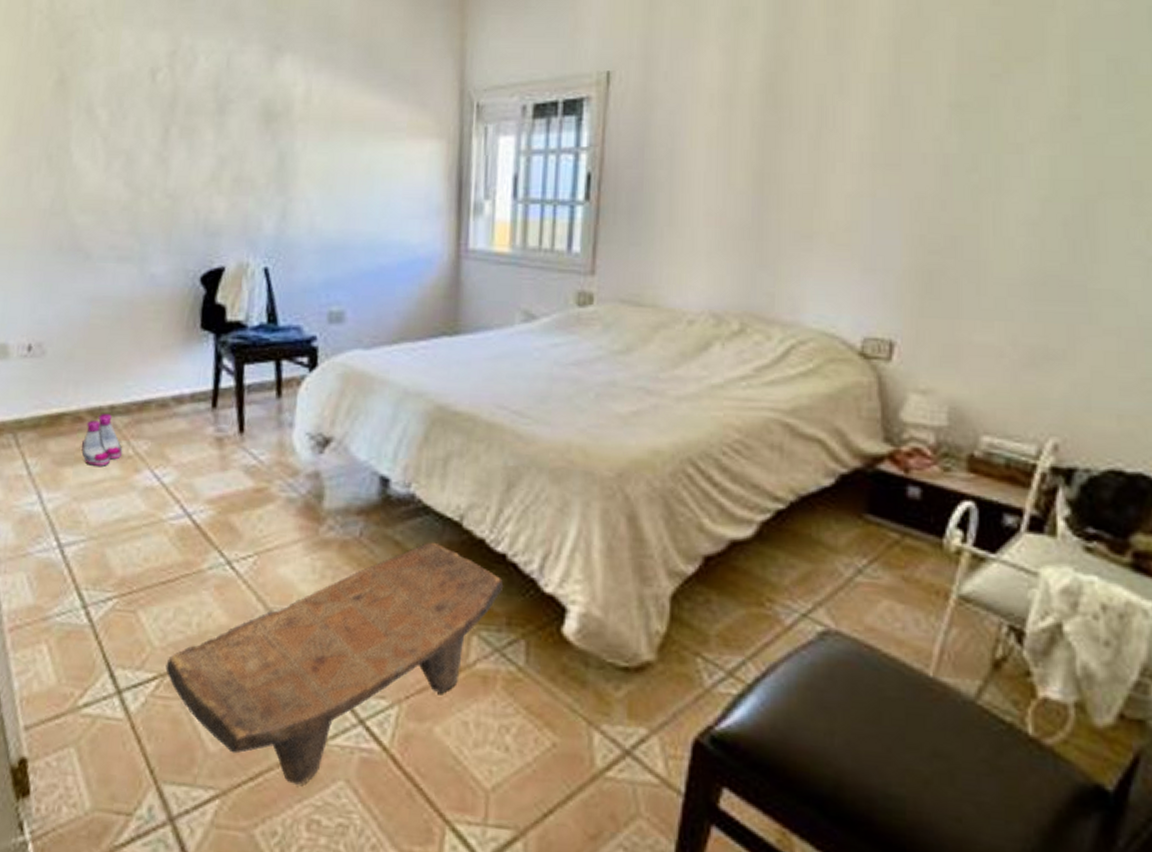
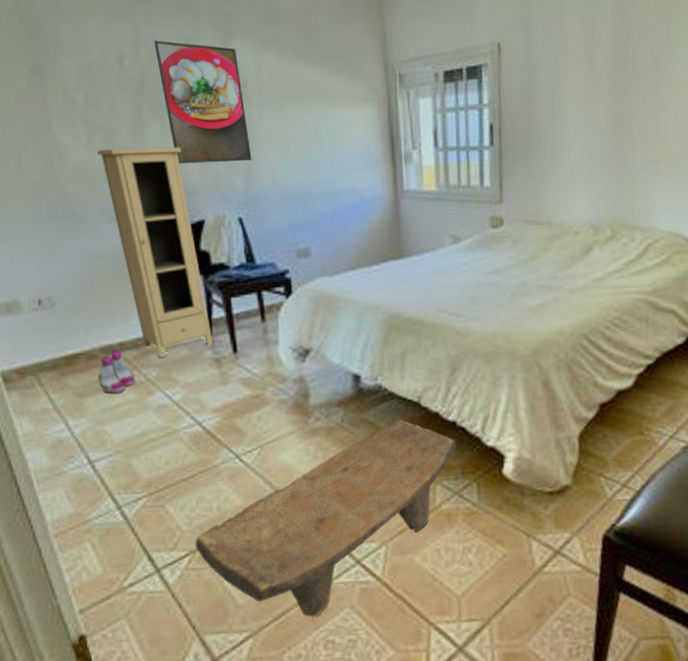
cupboard: none [113,175,217,430] -> present [96,146,213,359]
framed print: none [192,53,289,201] -> present [154,40,252,164]

